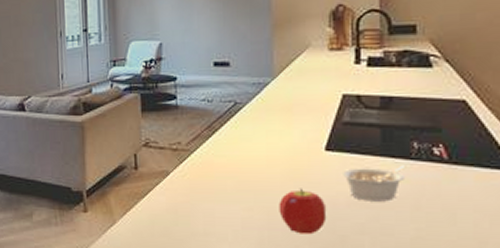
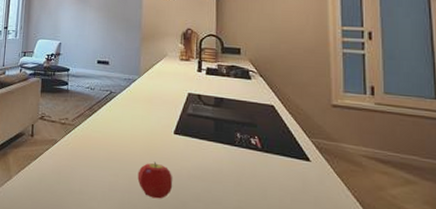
legume: present [341,165,406,202] -> none [185,149,232,177]

